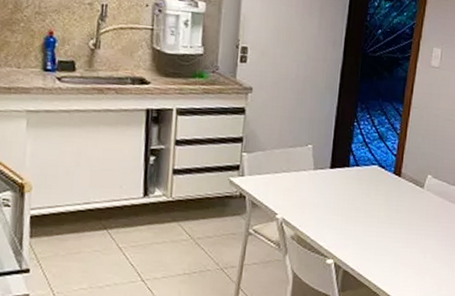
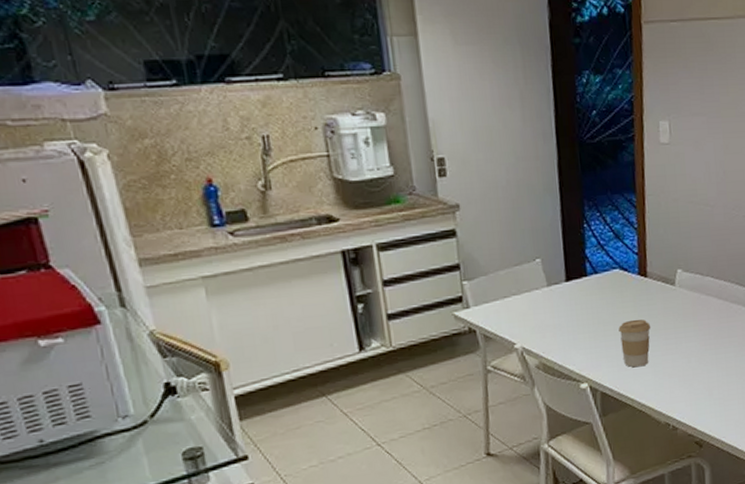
coffee cup: none [368,211,397,254] -> present [618,319,651,368]

